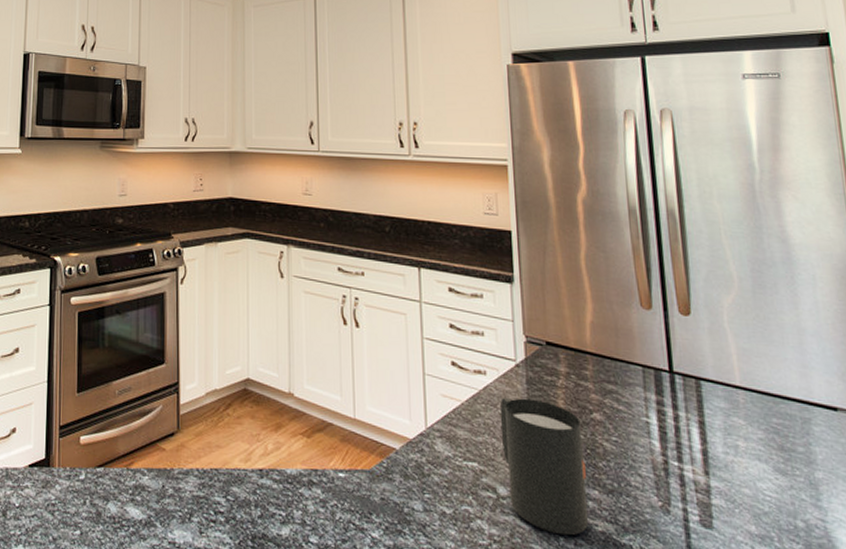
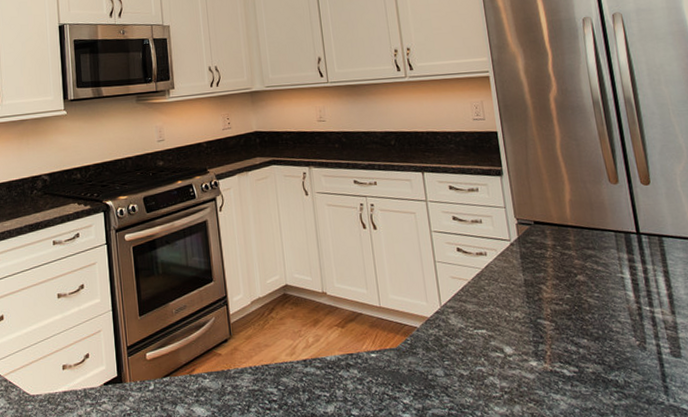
mug: present [499,397,589,536] -> none [500,270,581,380]

